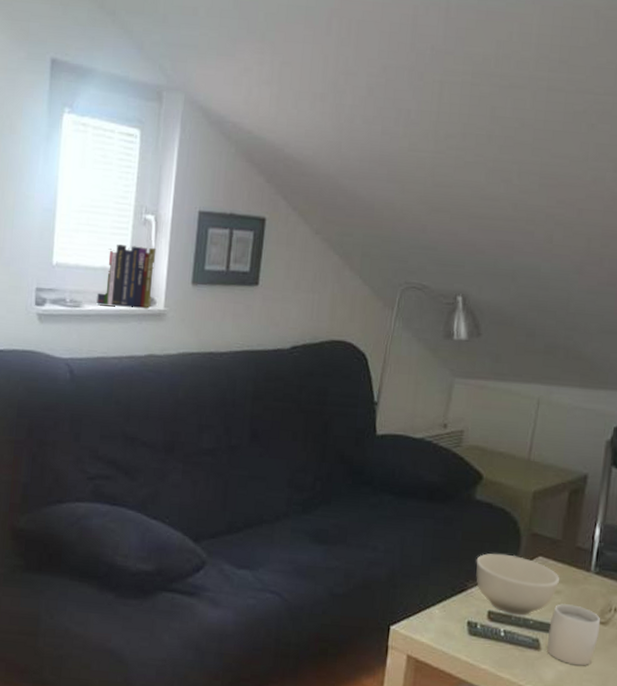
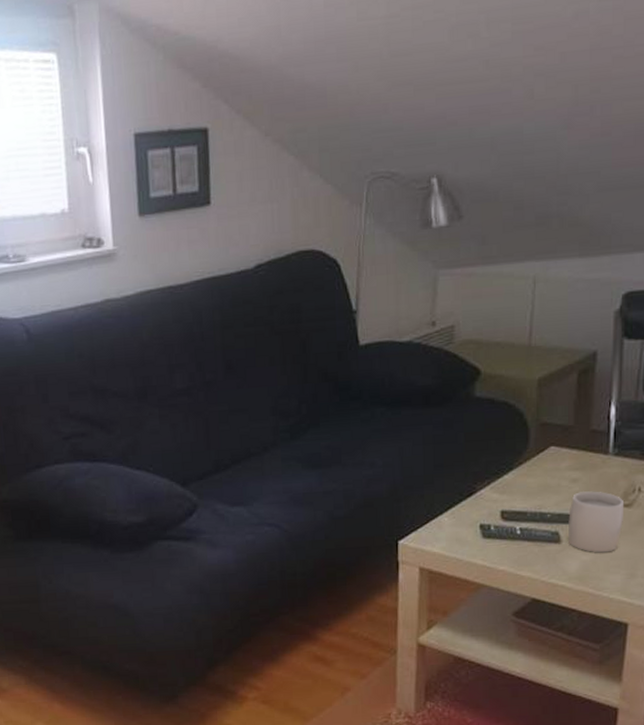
books: present [96,244,157,310] -> none [40,183,99,255]
bowl: present [476,553,560,616] -> none [482,448,576,511]

